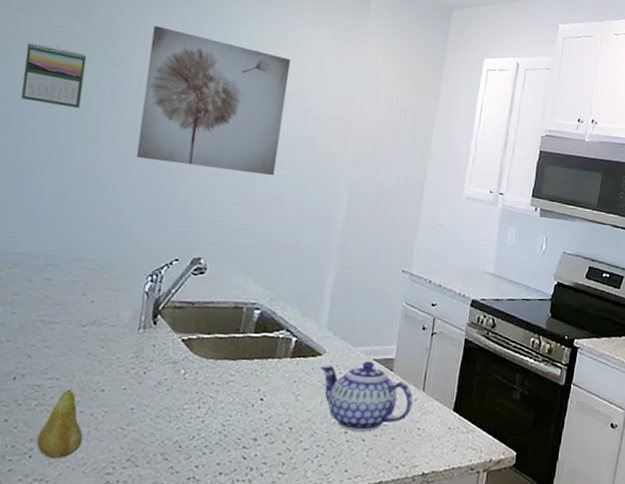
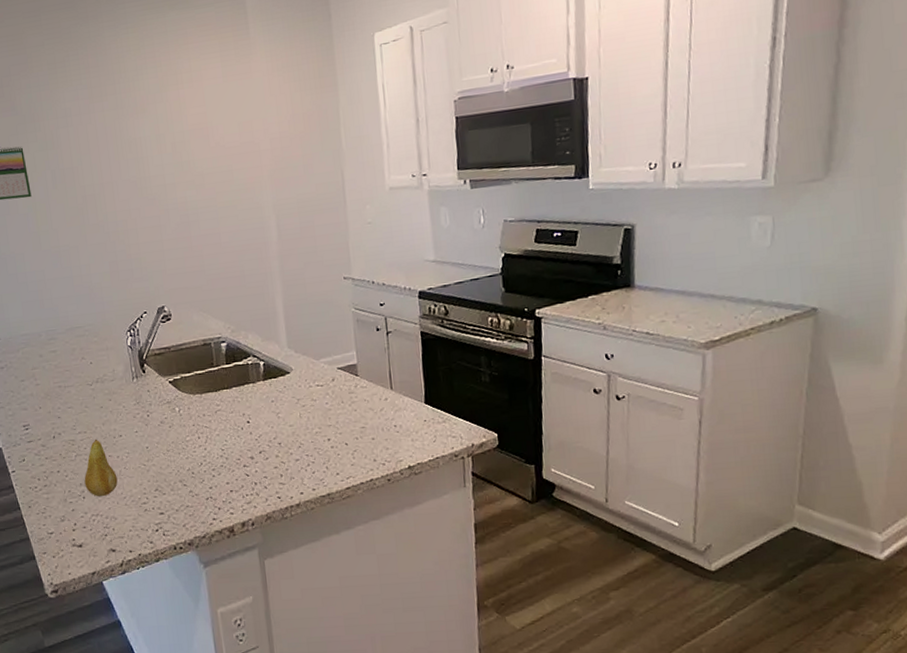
wall art: present [136,26,291,176] -> none [67,95,205,229]
teapot: present [320,360,413,432] -> none [291,370,385,437]

